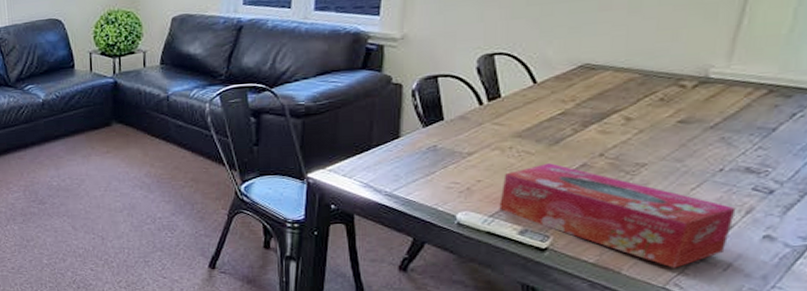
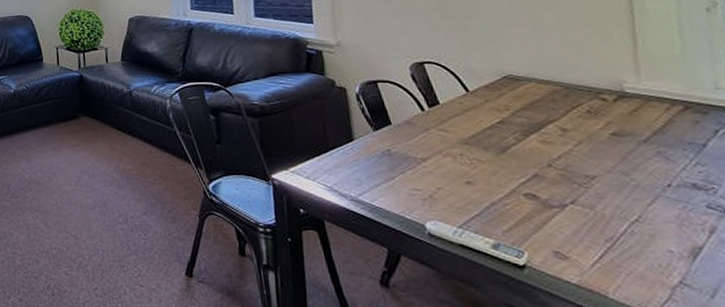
tissue box: present [499,163,736,268] -> none [462,172,704,293]

